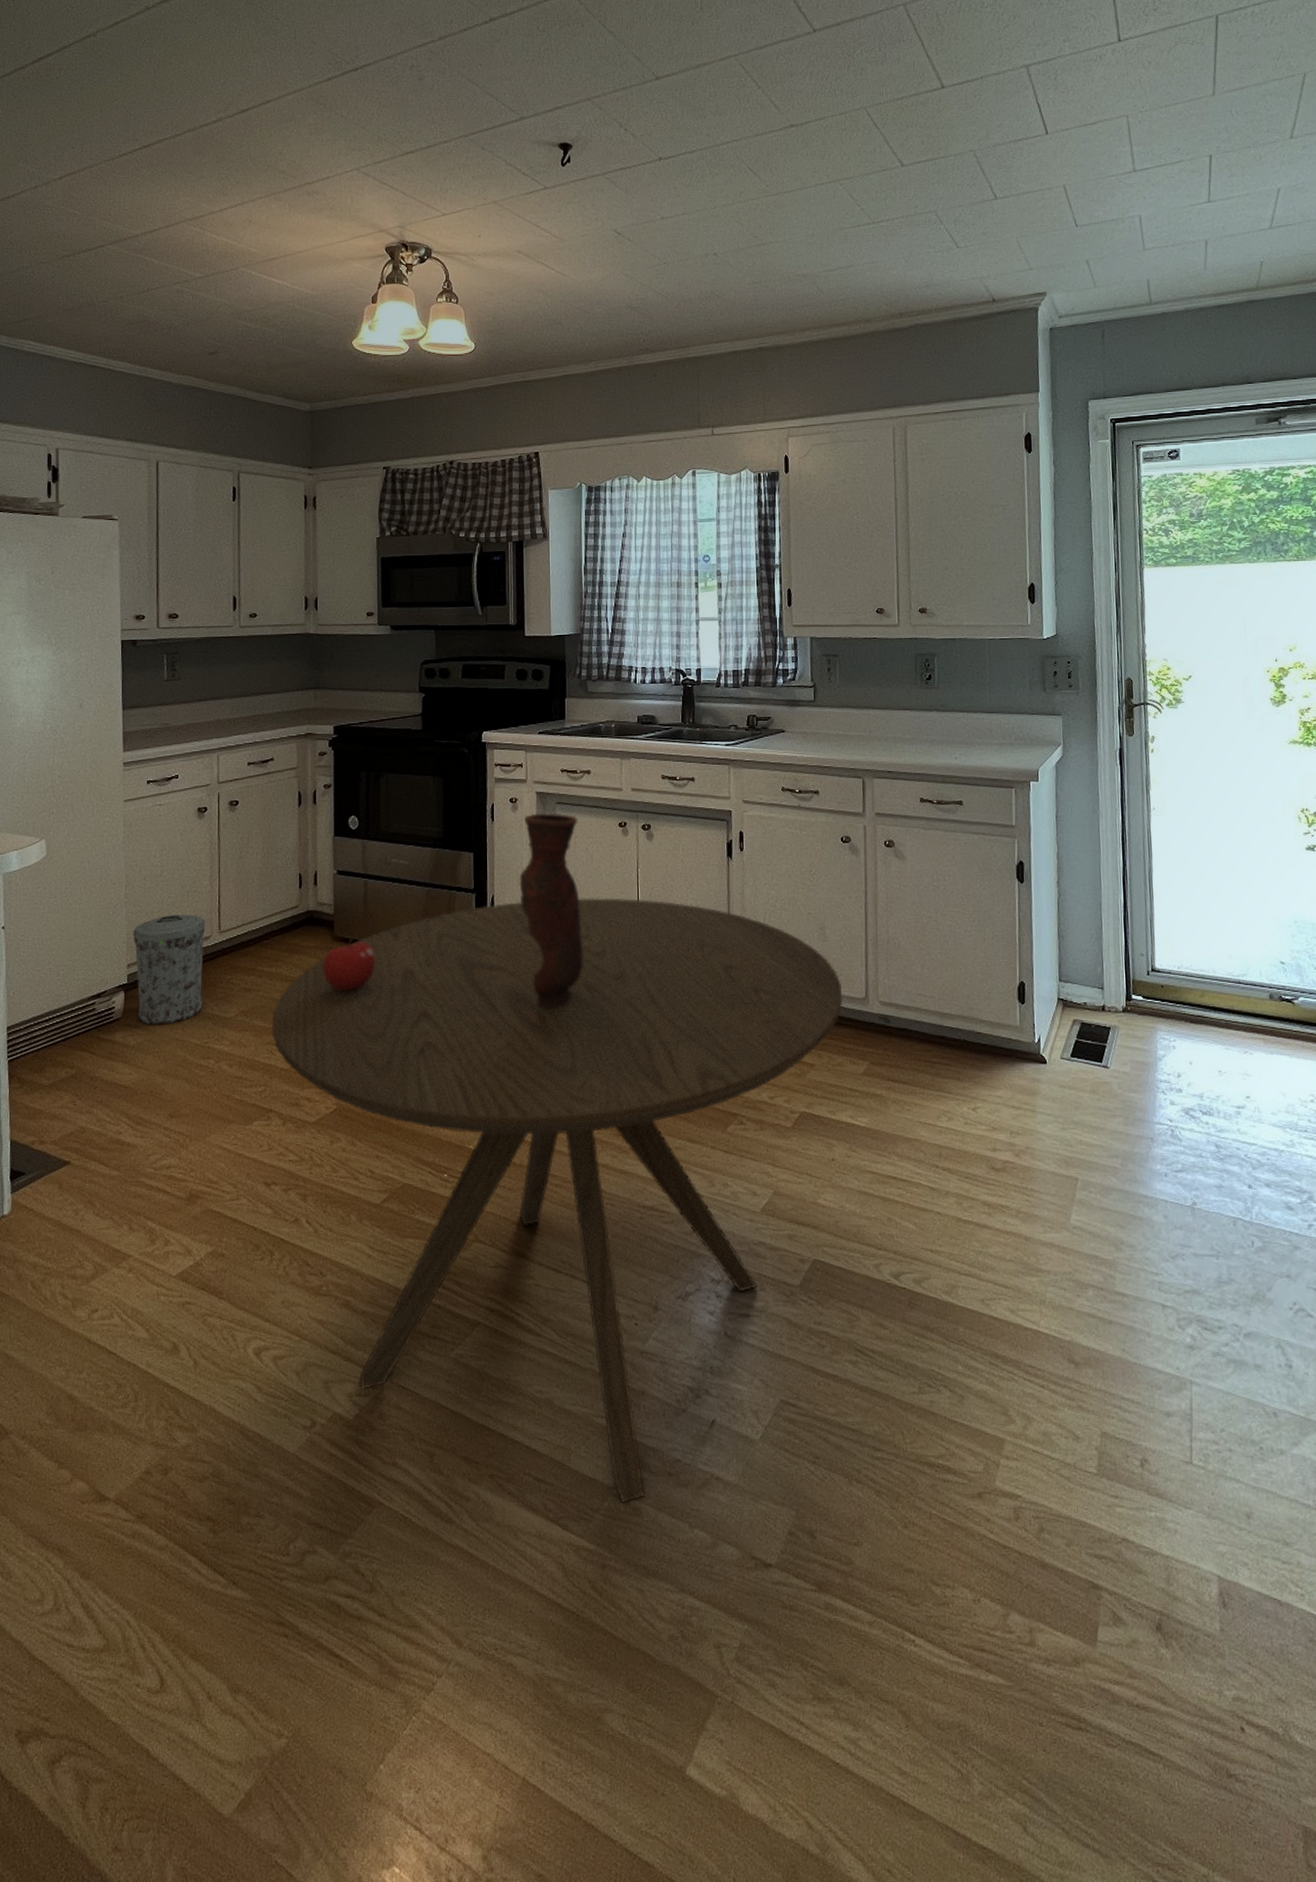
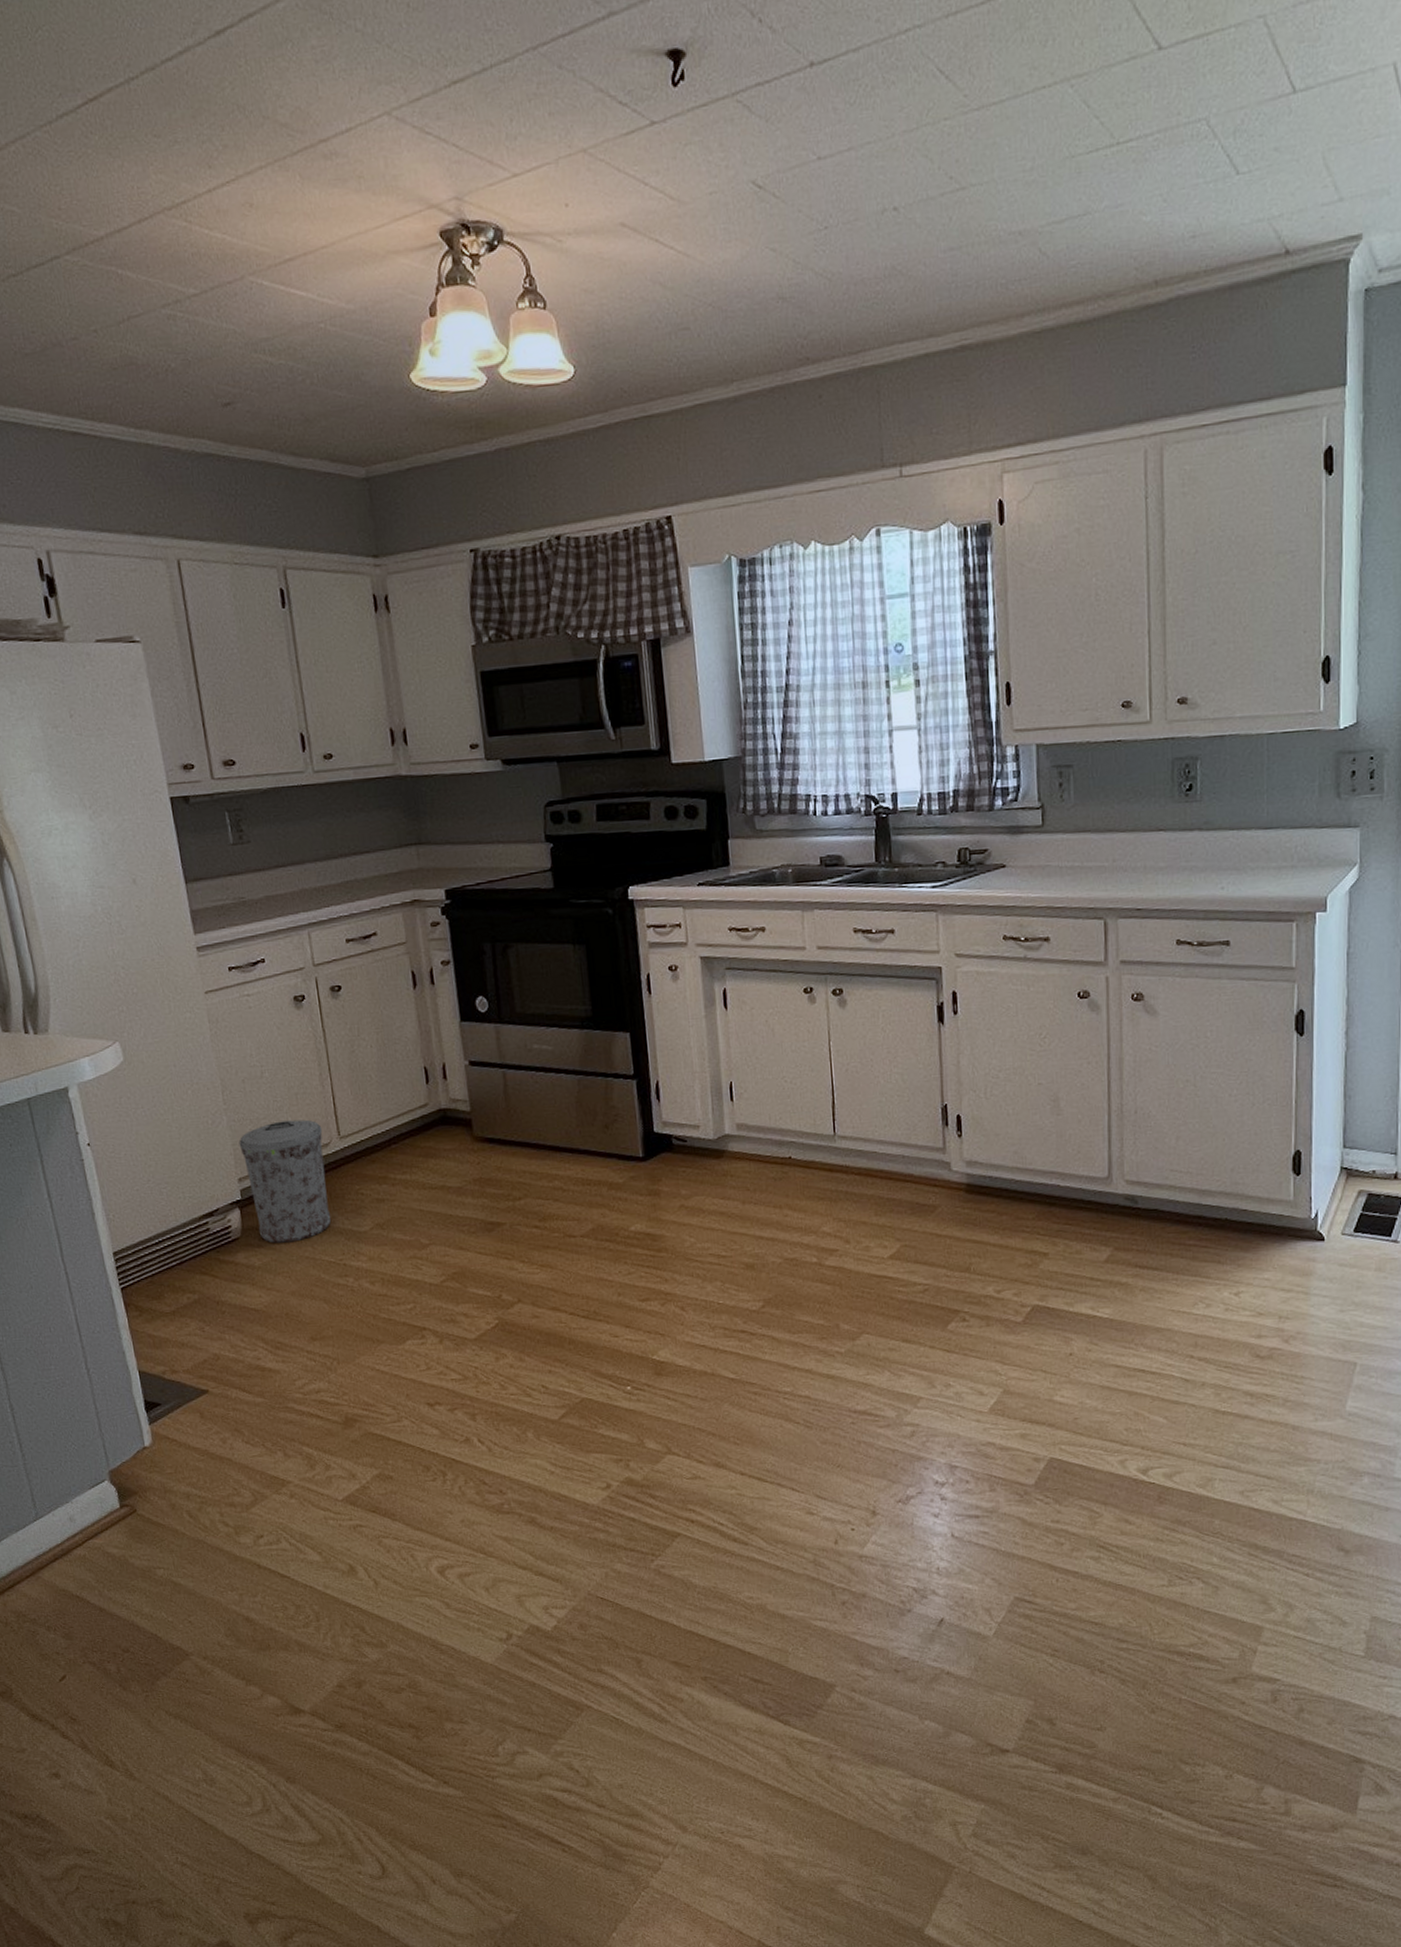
dining table: present [271,898,843,1504] -> none [413,1076,1082,1700]
fruit: present [322,936,376,991] -> none [463,1135,526,1197]
vase: present [519,813,583,1008] -> none [687,980,771,1205]

